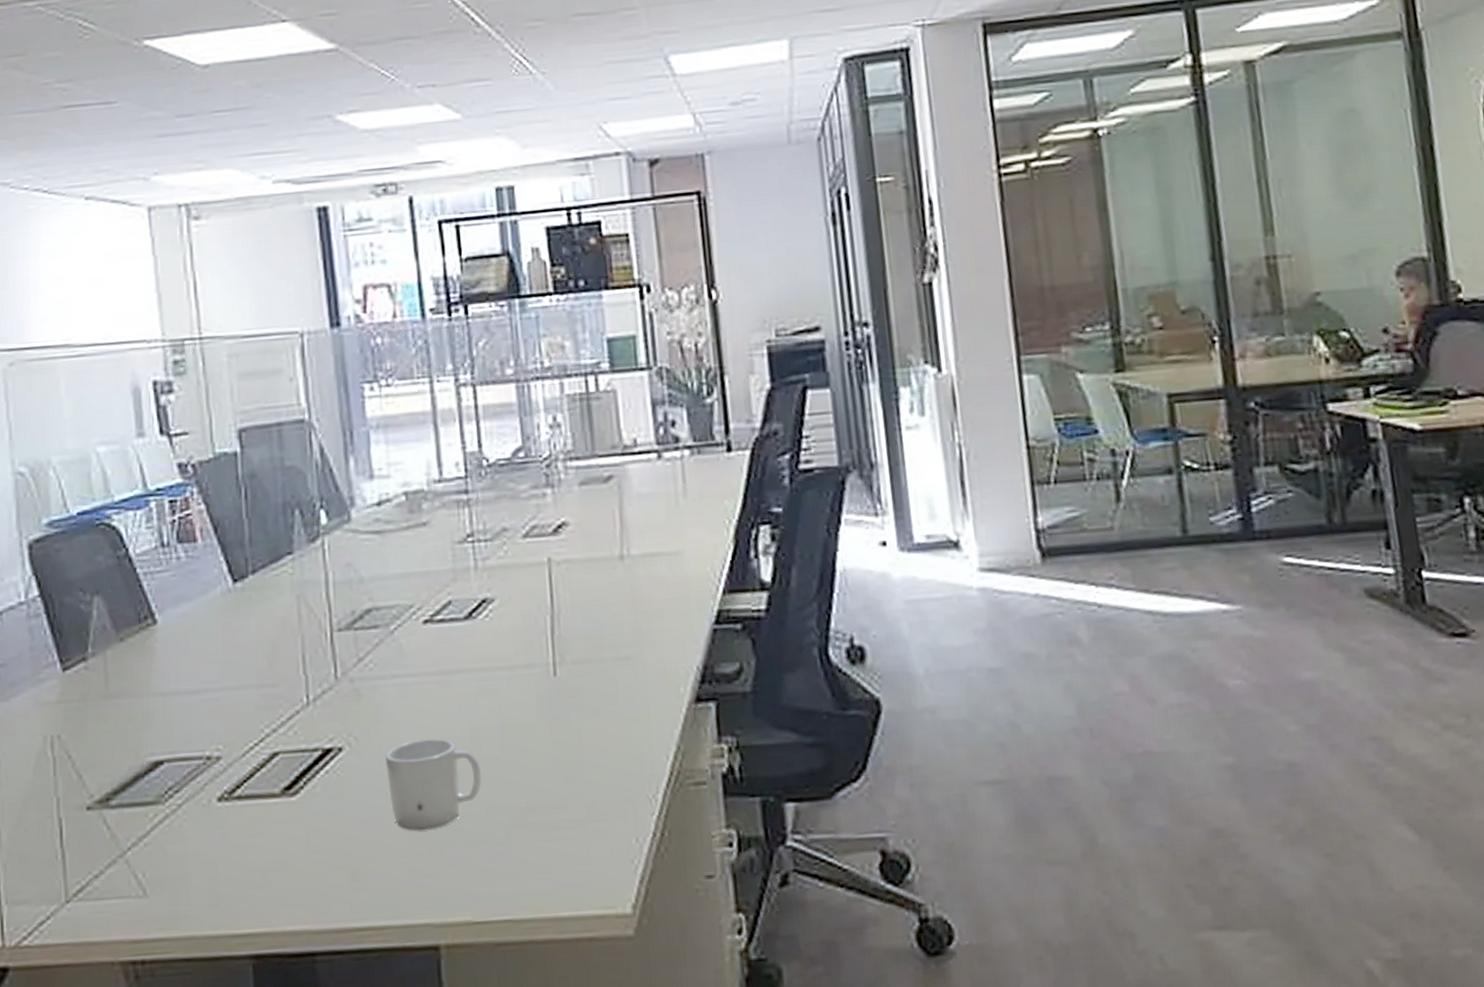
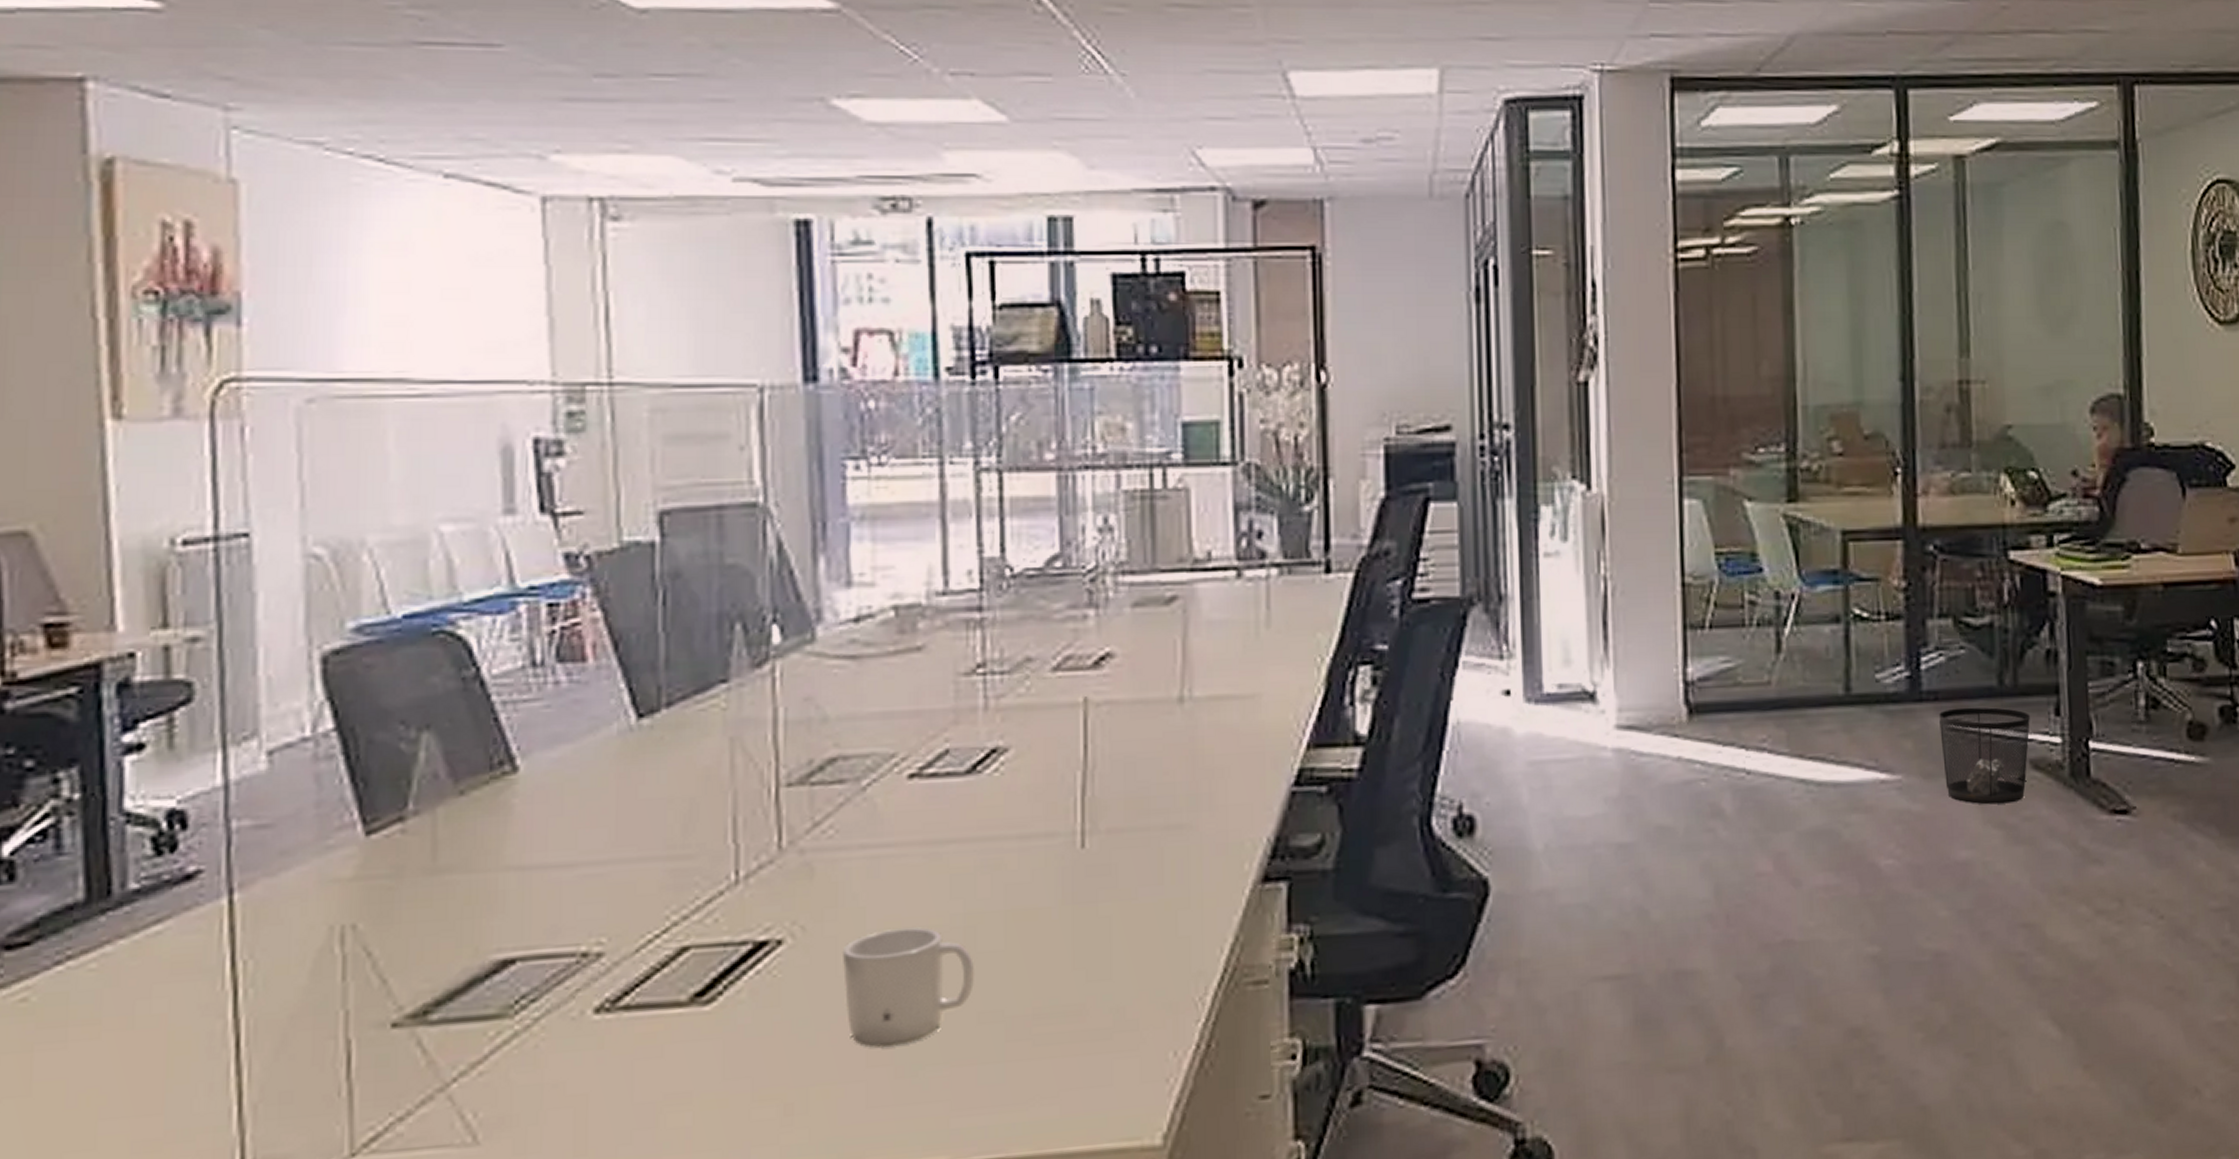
waste bin: none [1273,543,1363,631] -> present [1939,706,2031,805]

